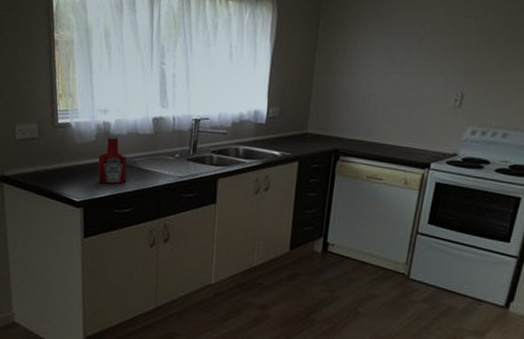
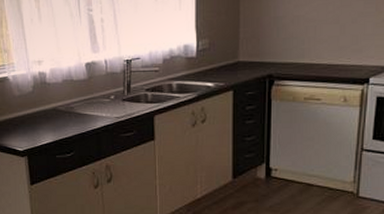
ketchup bottle: present [98,133,127,184] -> none [37,82,66,132]

